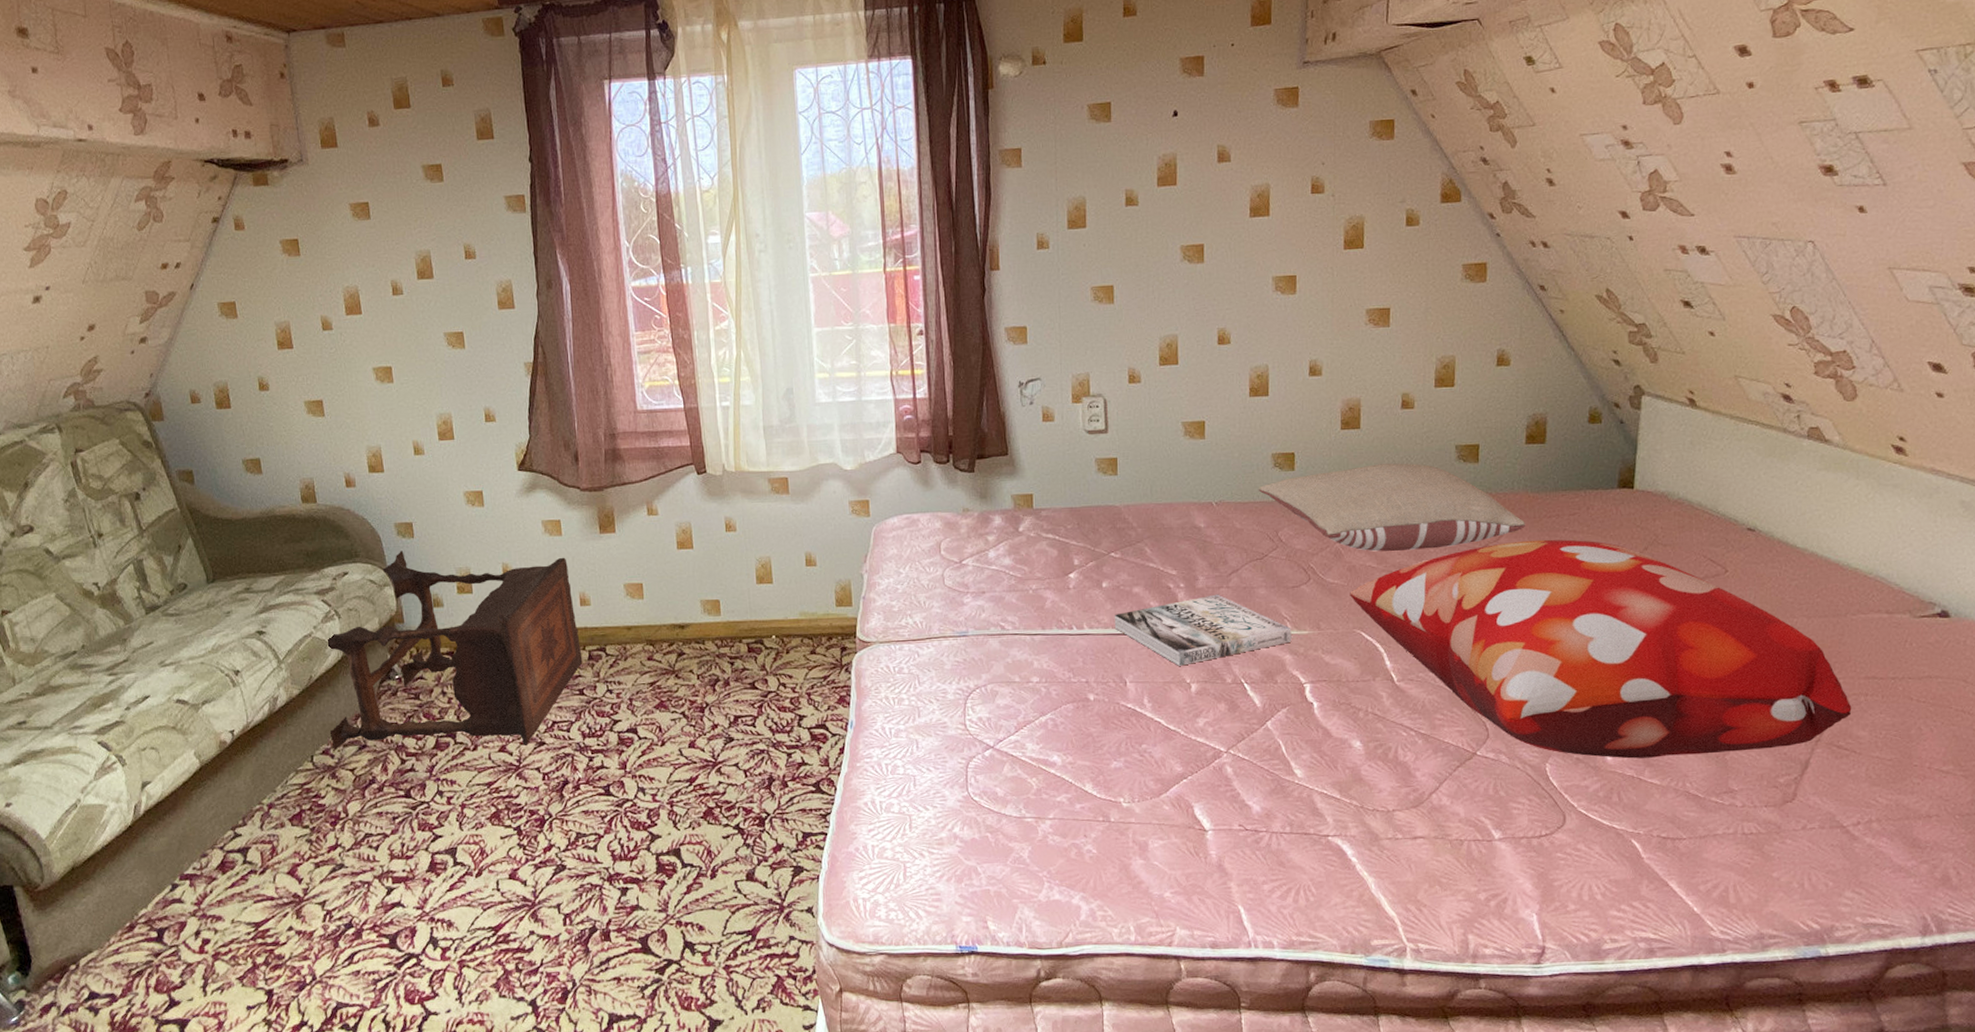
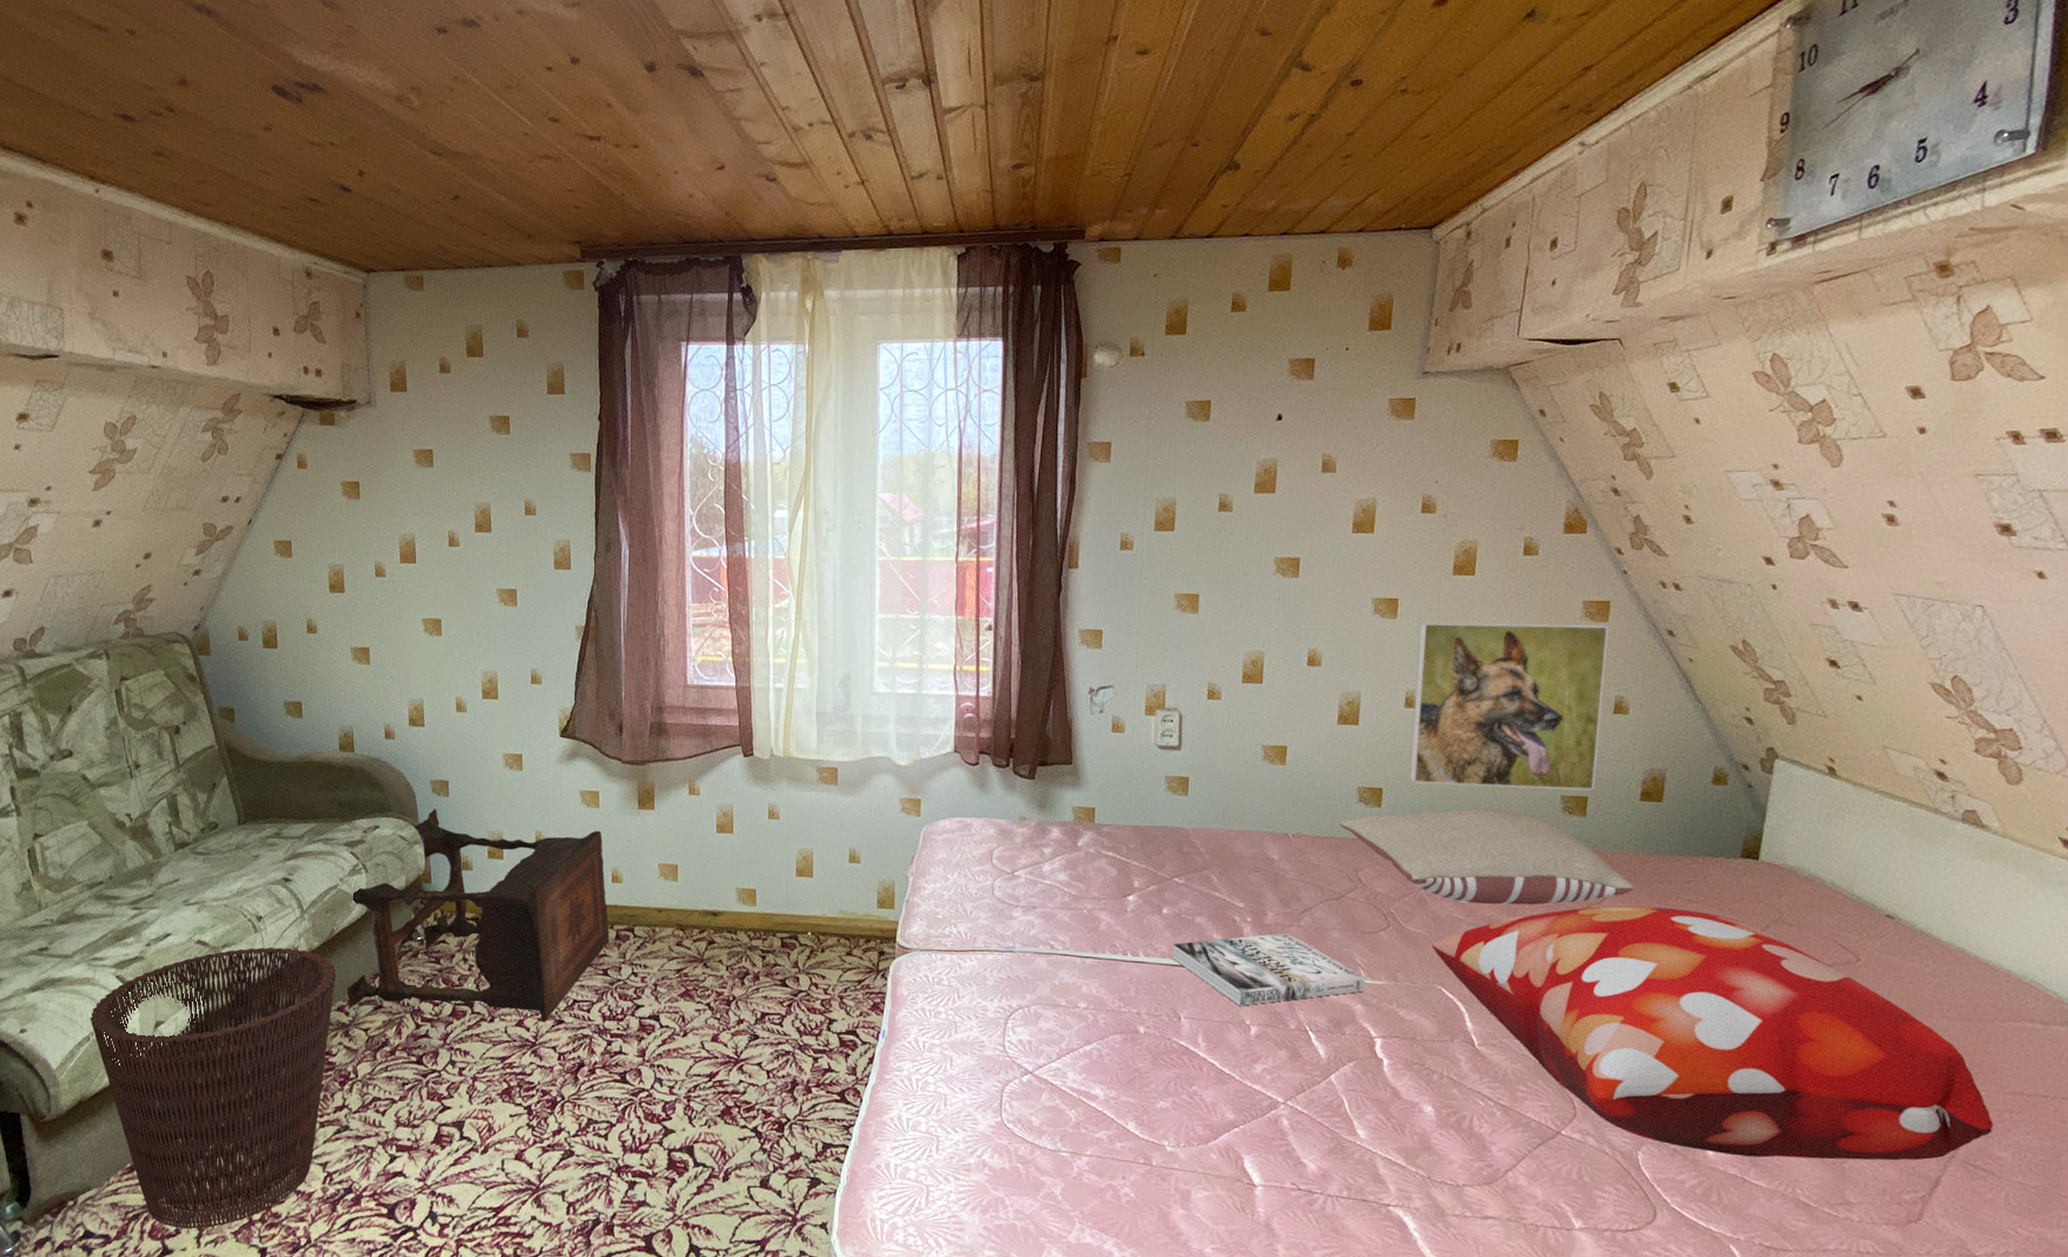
basket: none [75,698,319,979] -> present [90,947,337,1229]
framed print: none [1317,285,1488,446] -> present [1410,621,1609,791]

